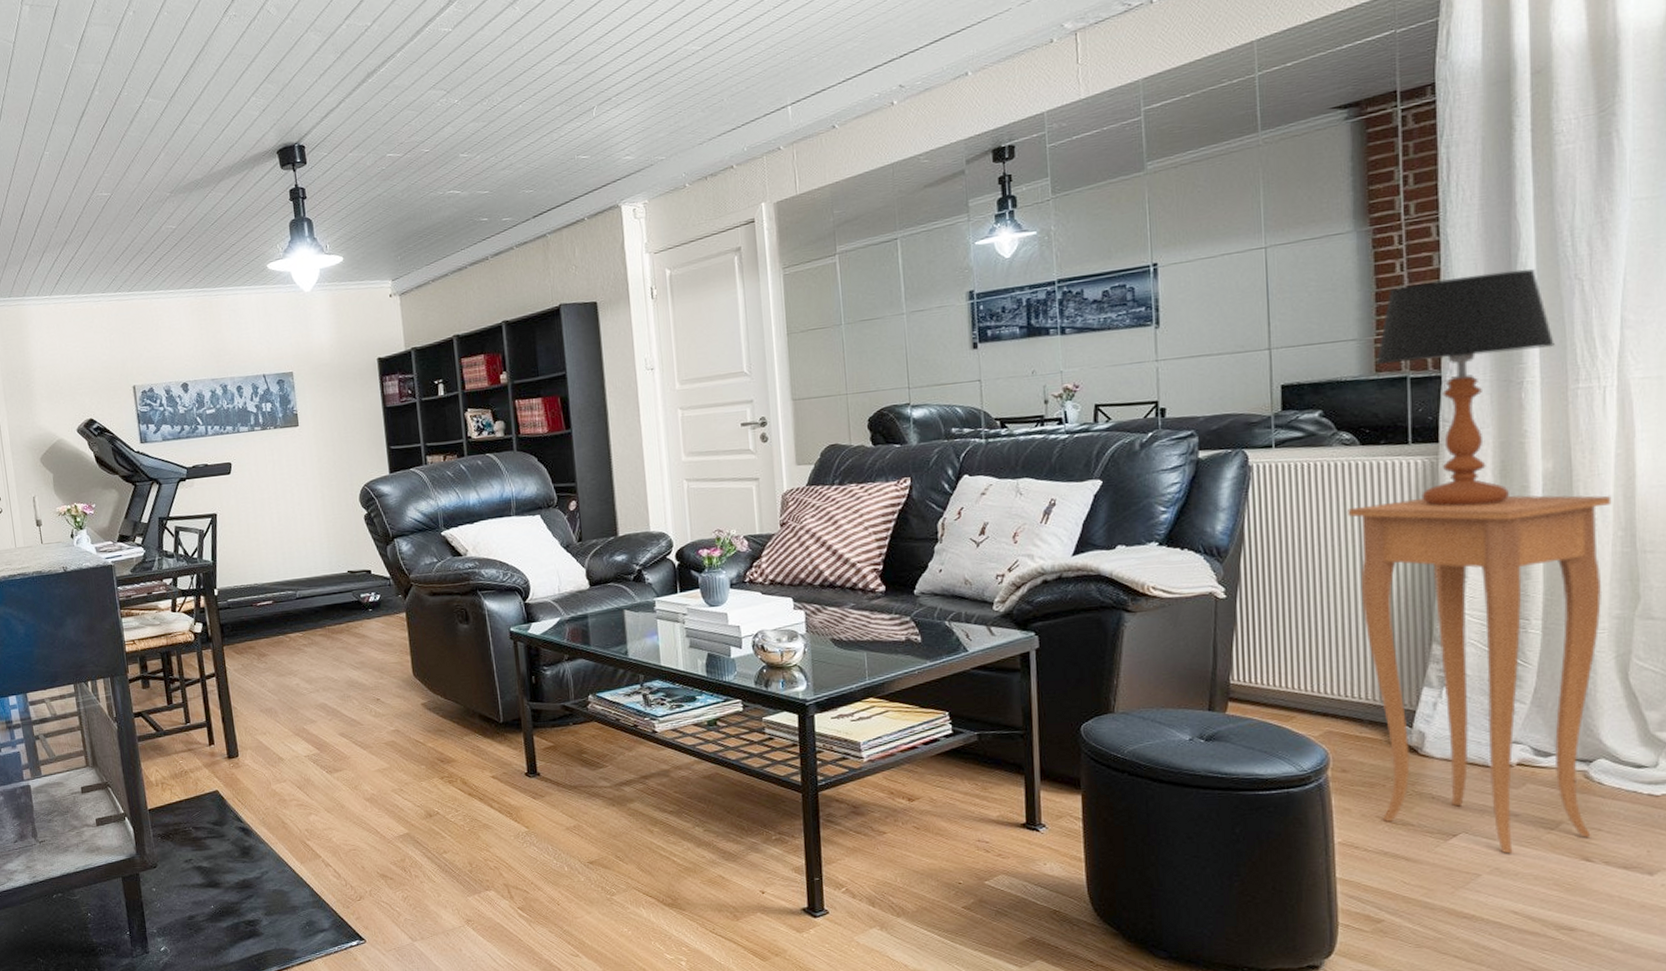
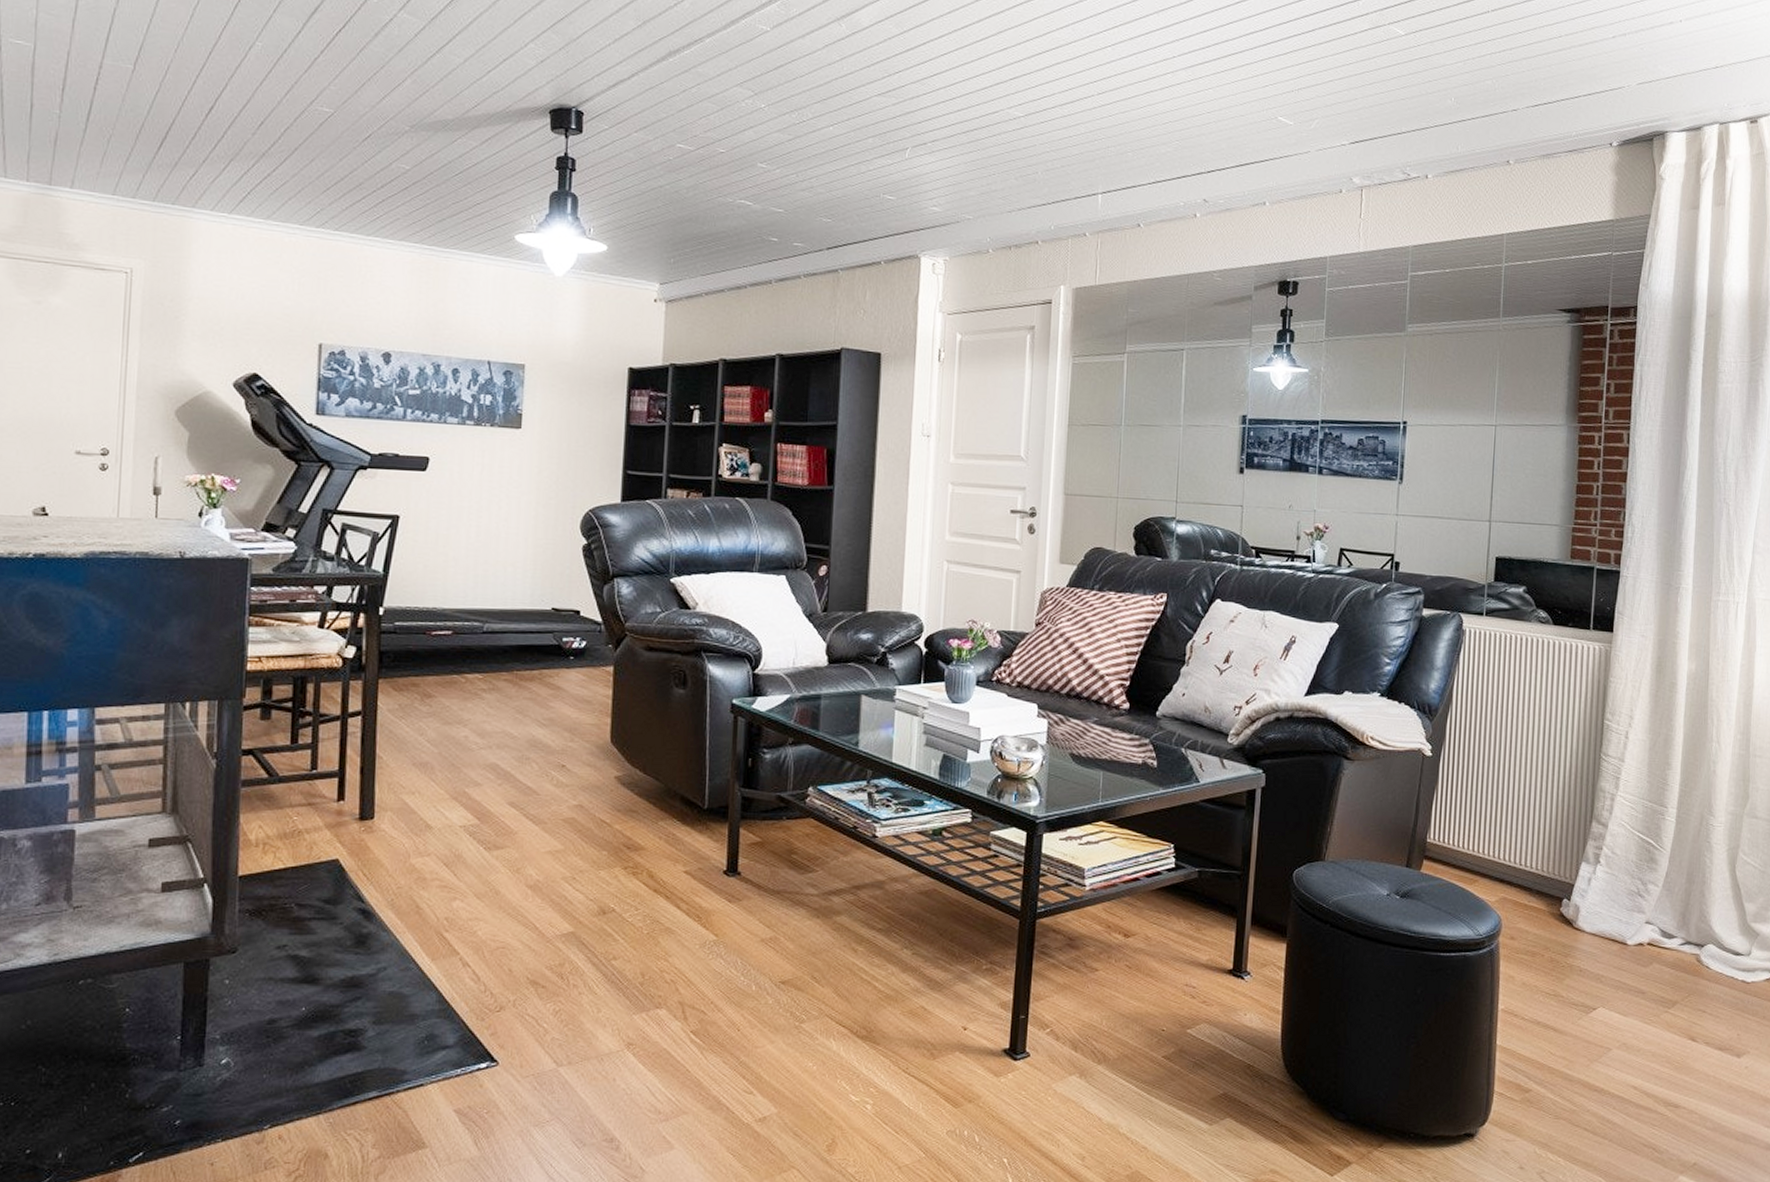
side table: present [1348,495,1612,854] -> none [1537,682,1735,1030]
table lamp: present [1375,269,1555,507] -> none [1571,482,1705,696]

